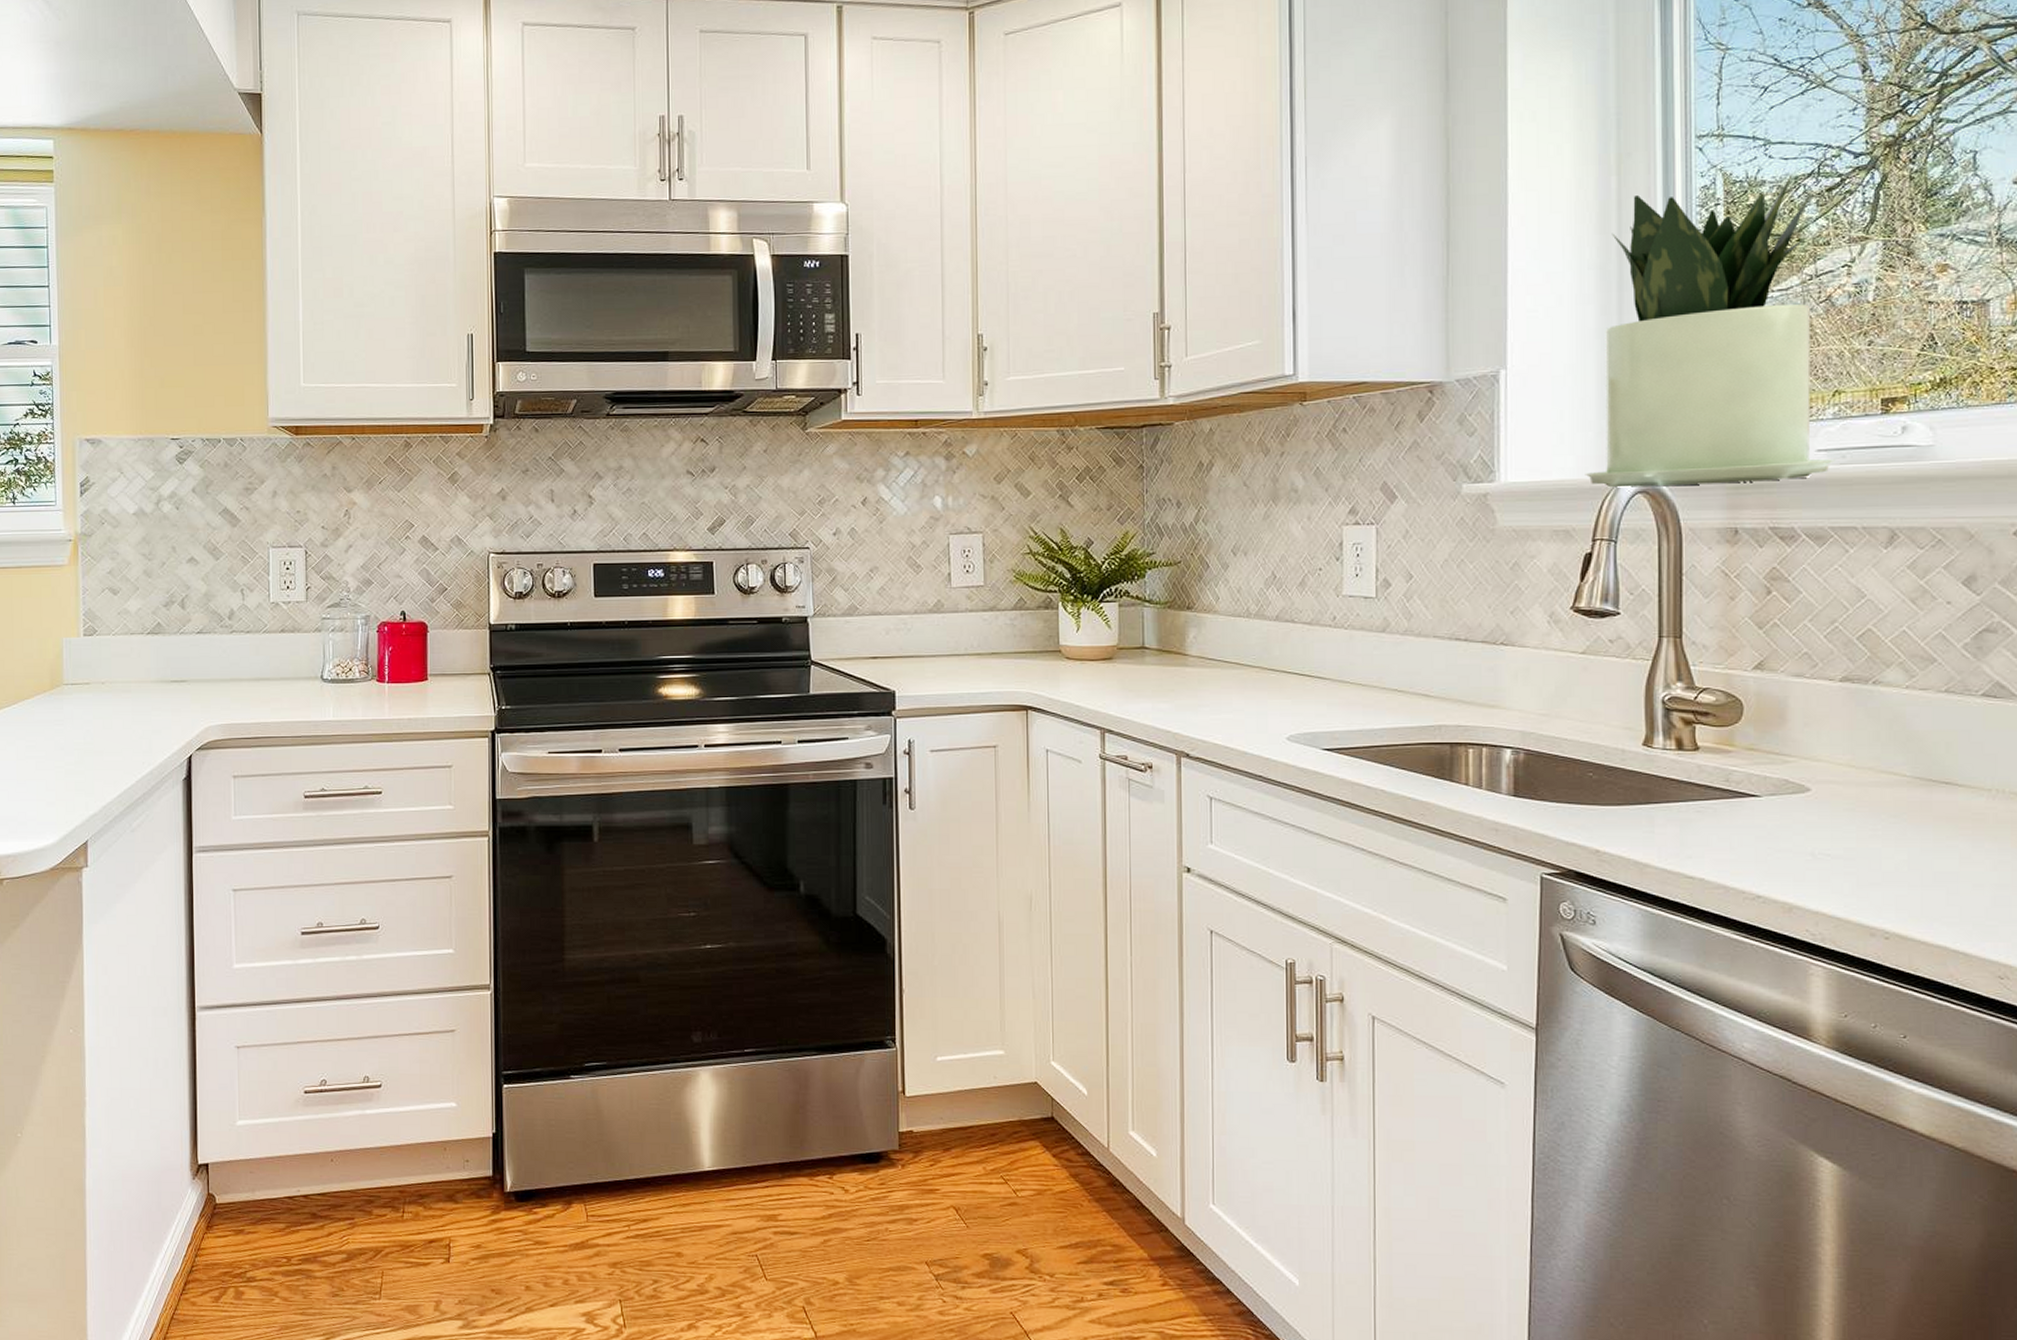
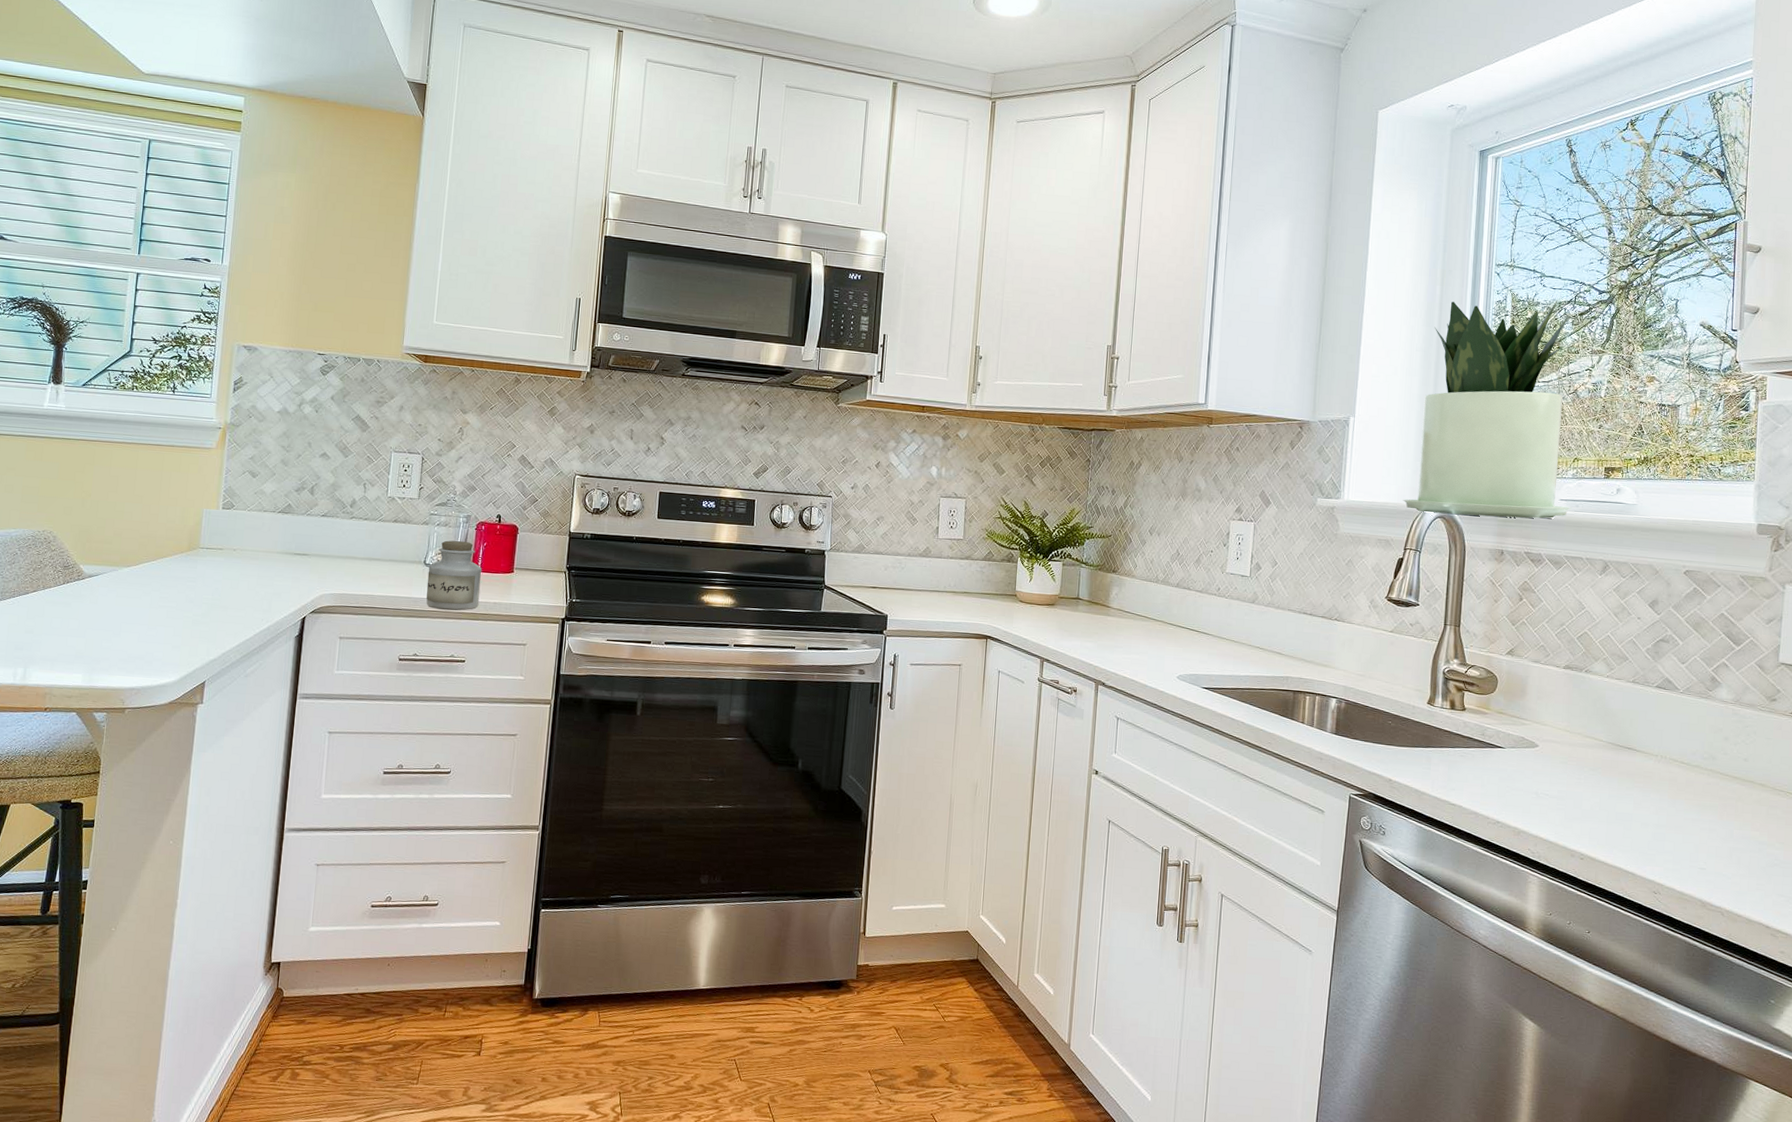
jar: none [327,648,391,733] -> present [426,540,482,611]

